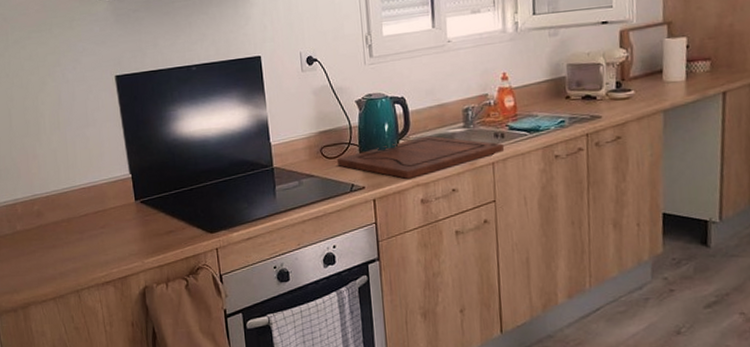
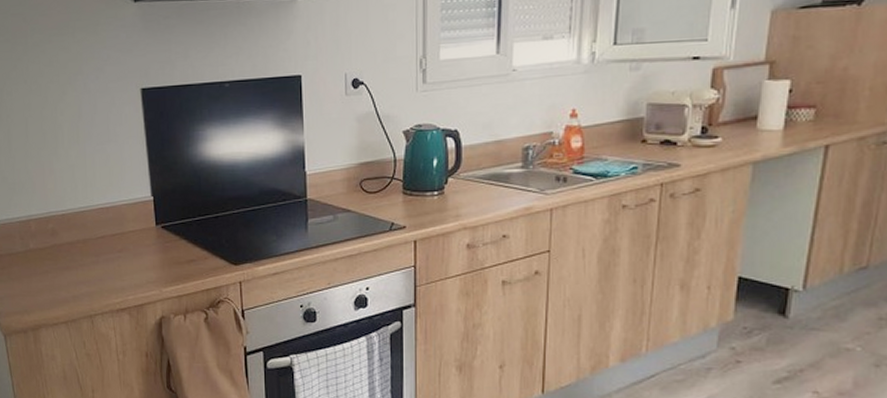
cutting board: present [336,135,505,180] -> none [377,175,566,222]

